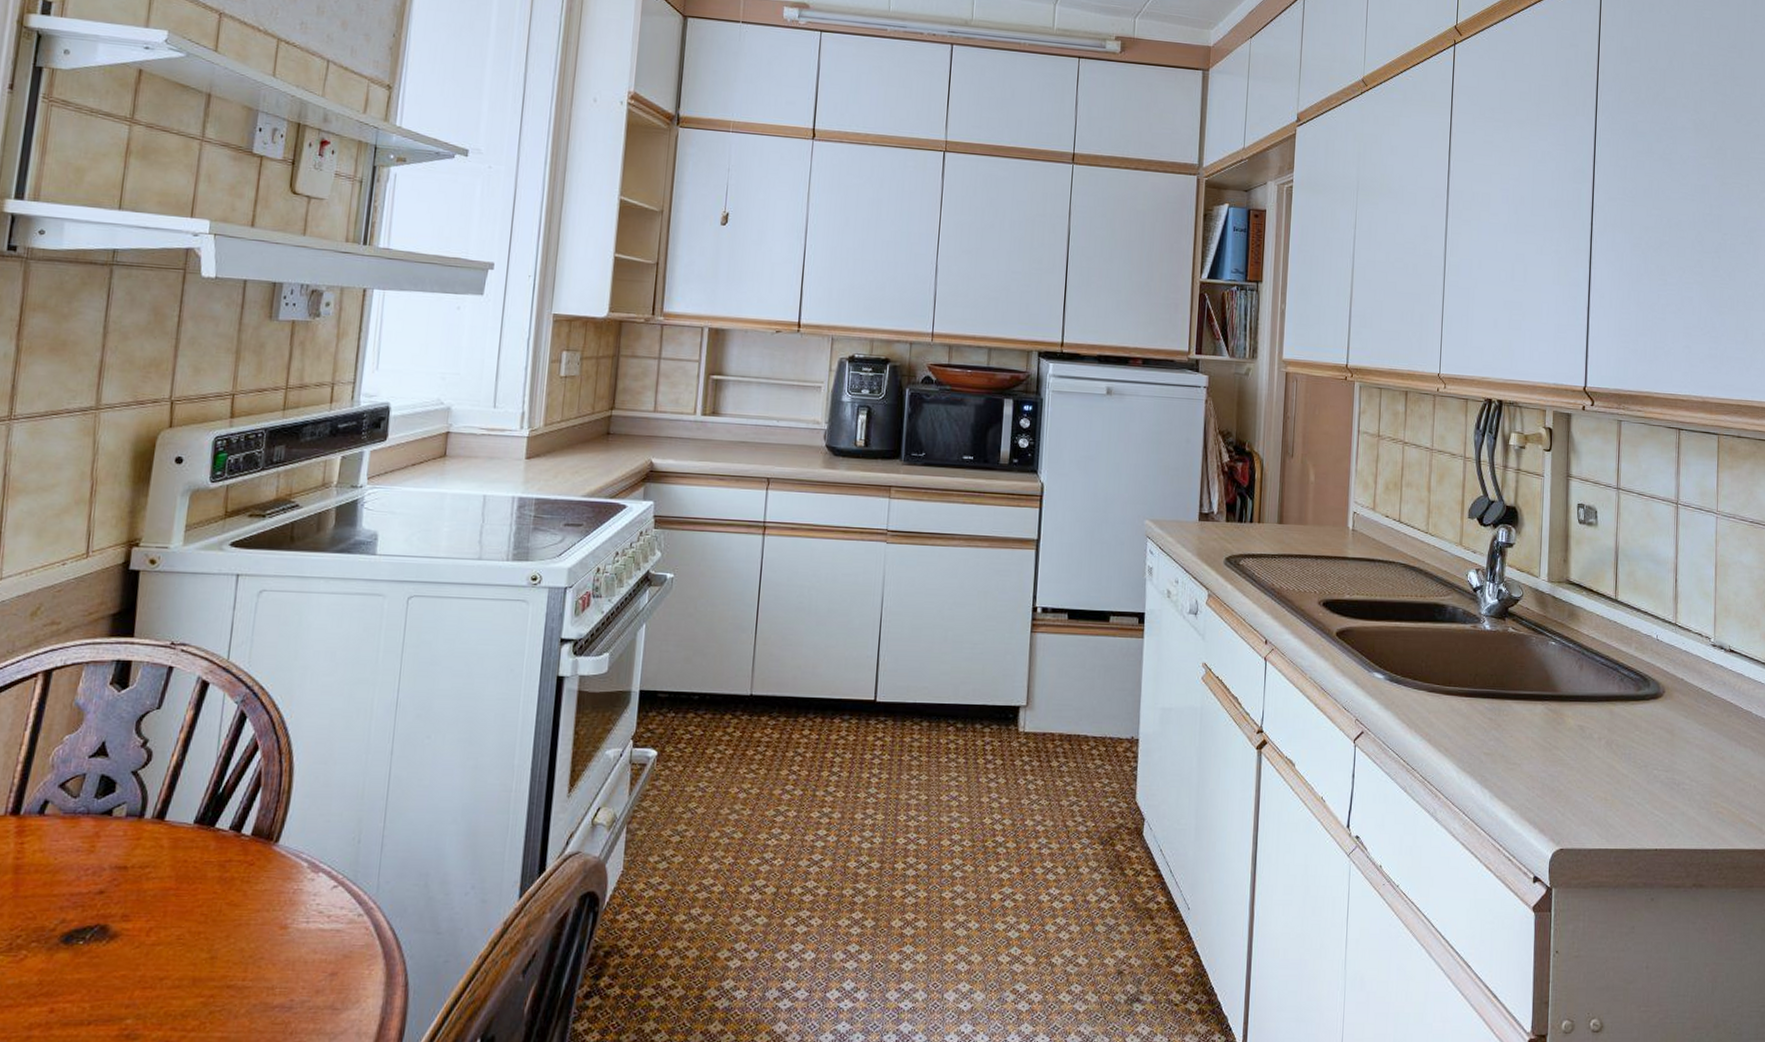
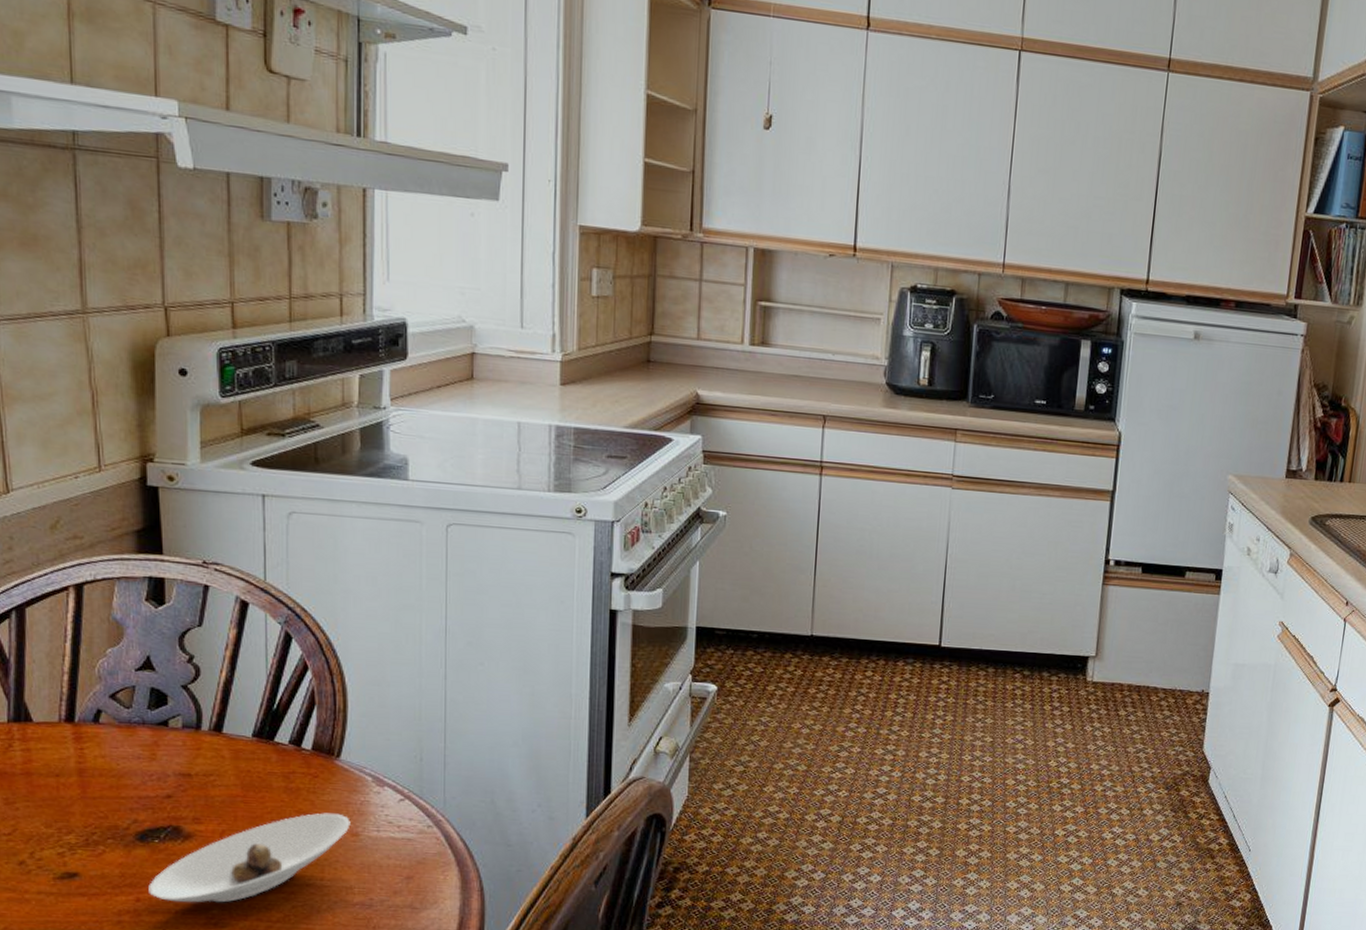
saucer: none [64,904,281,1012] -> present [148,813,351,903]

